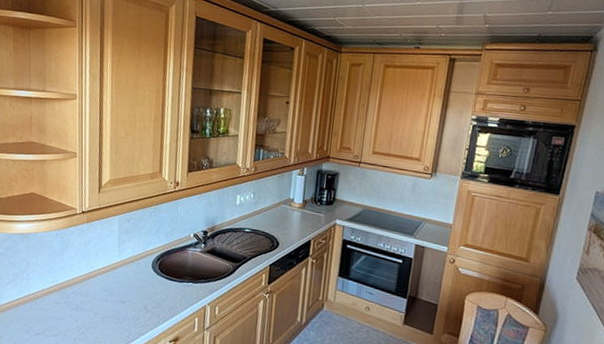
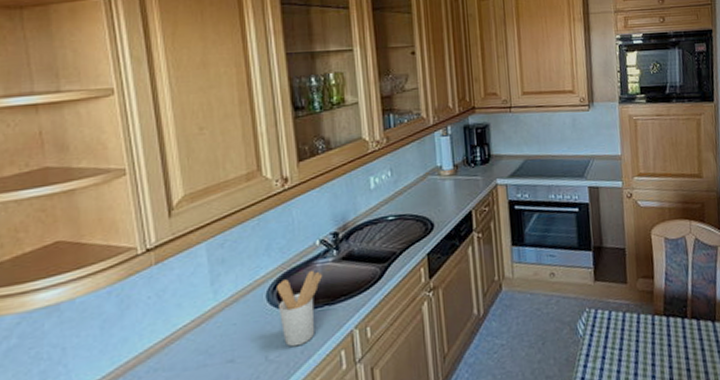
utensil holder: none [158,254,191,306] -> present [277,270,322,347]

